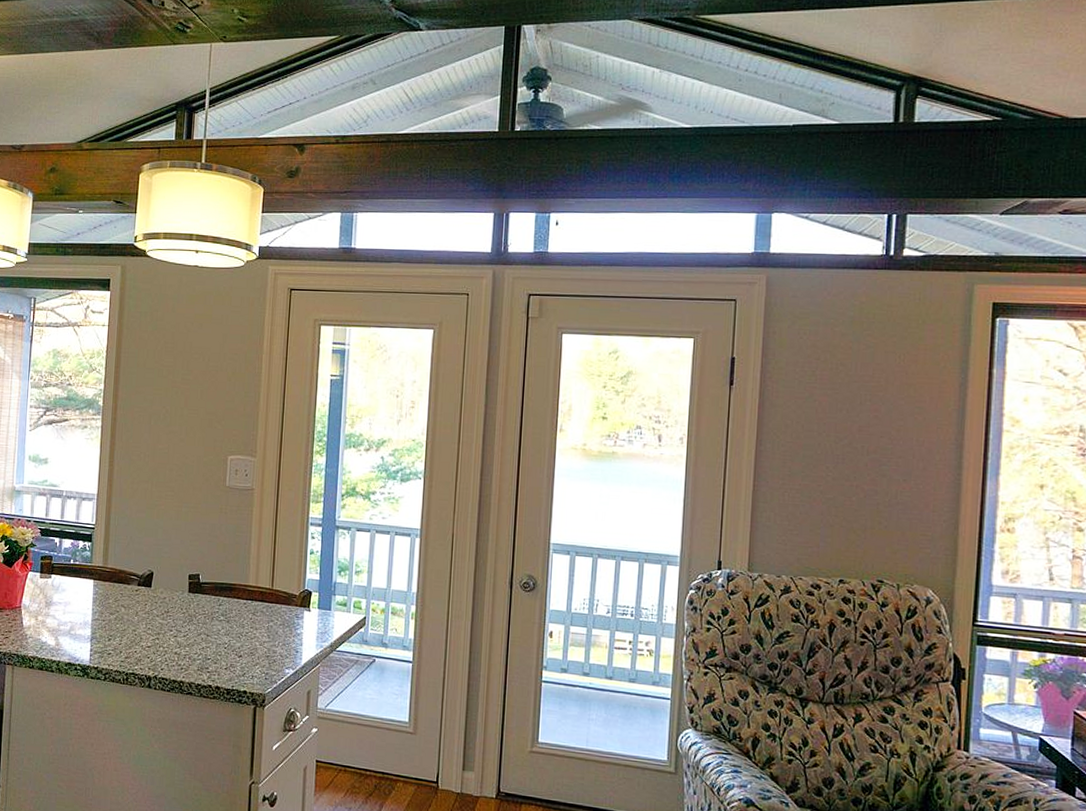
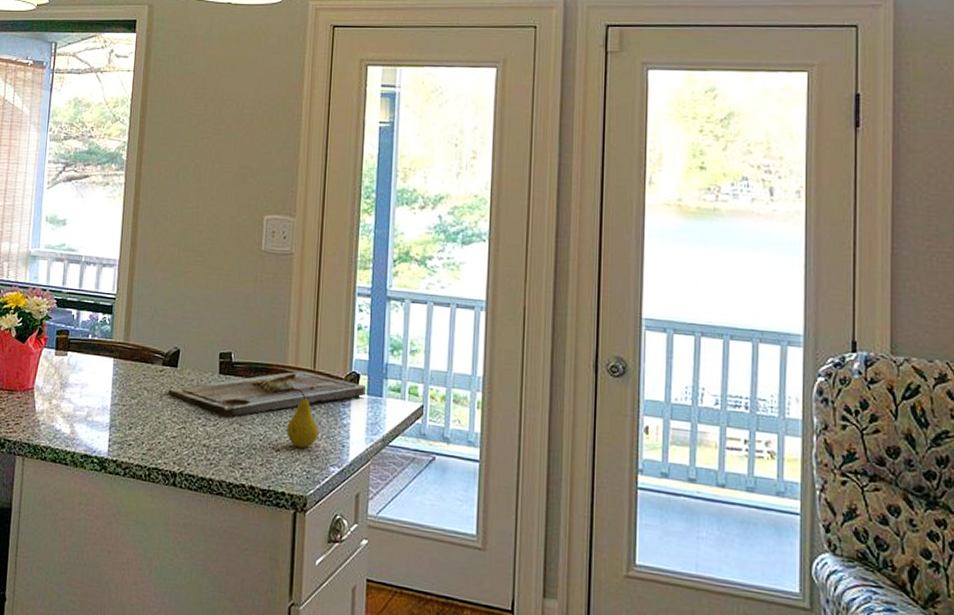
cutting board: none [143,589,317,630] -> present [168,371,366,418]
fruit: none [247,603,276,654] -> present [286,388,319,448]

